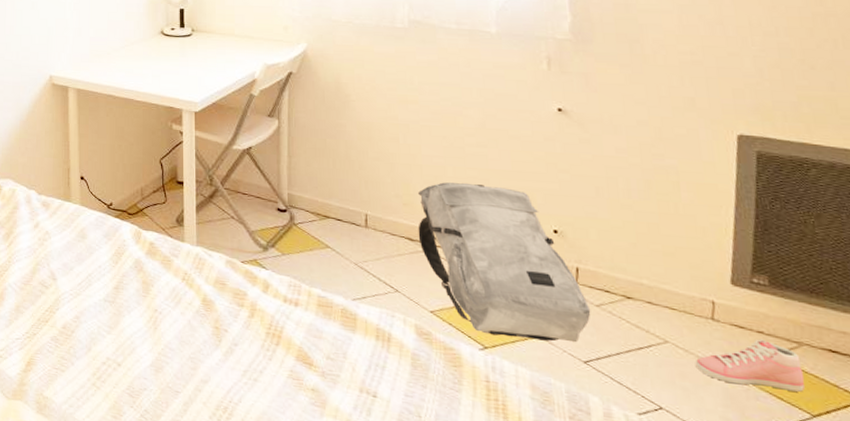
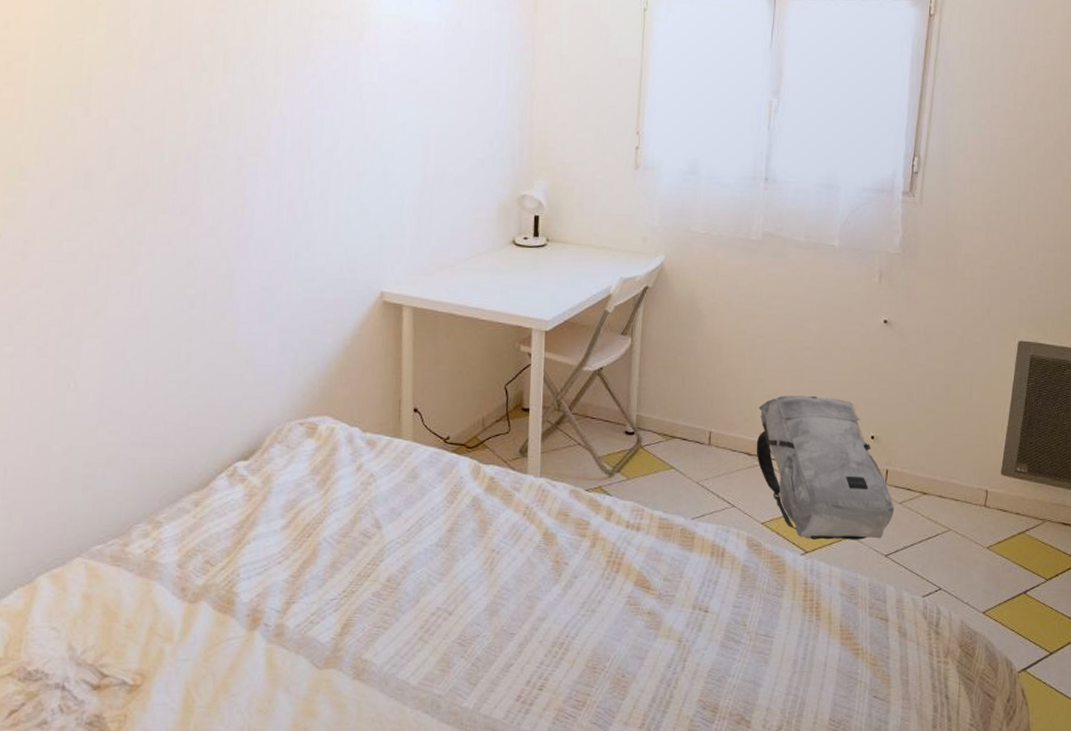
sneaker: present [695,339,805,392] -> none [969,519,1044,561]

